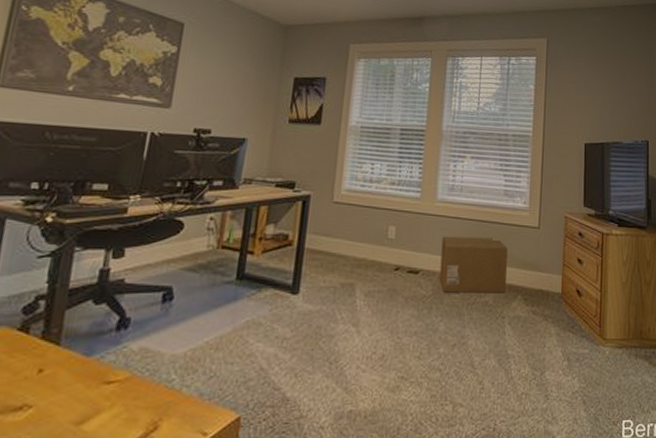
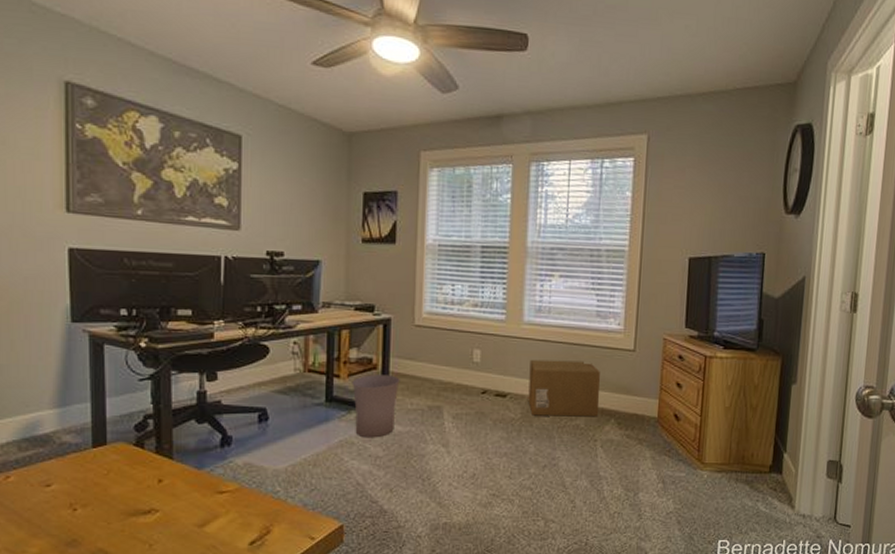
waste bin: none [263,251,315,318] -> present [352,374,400,438]

